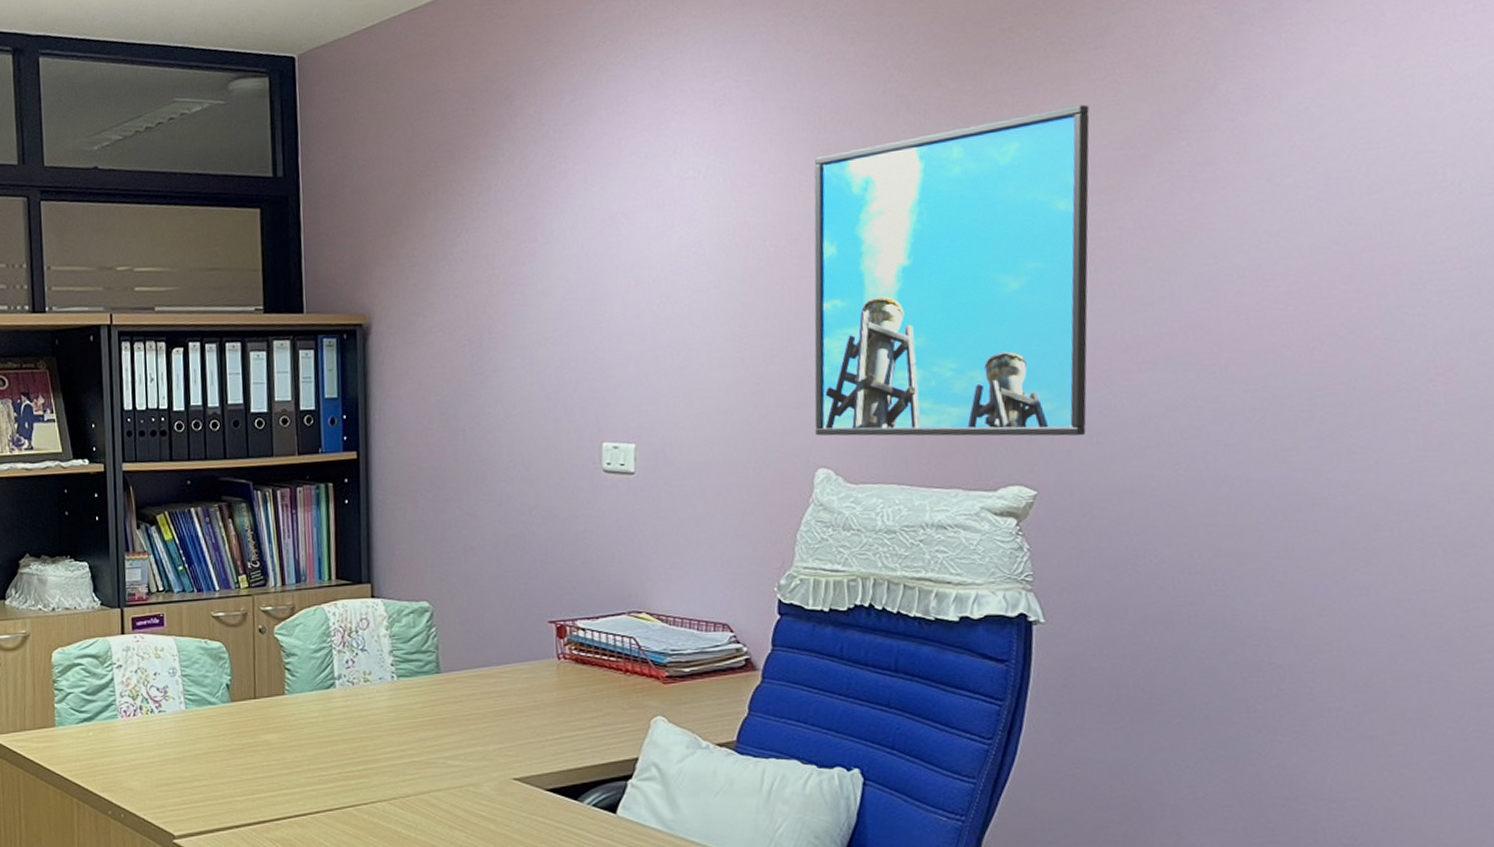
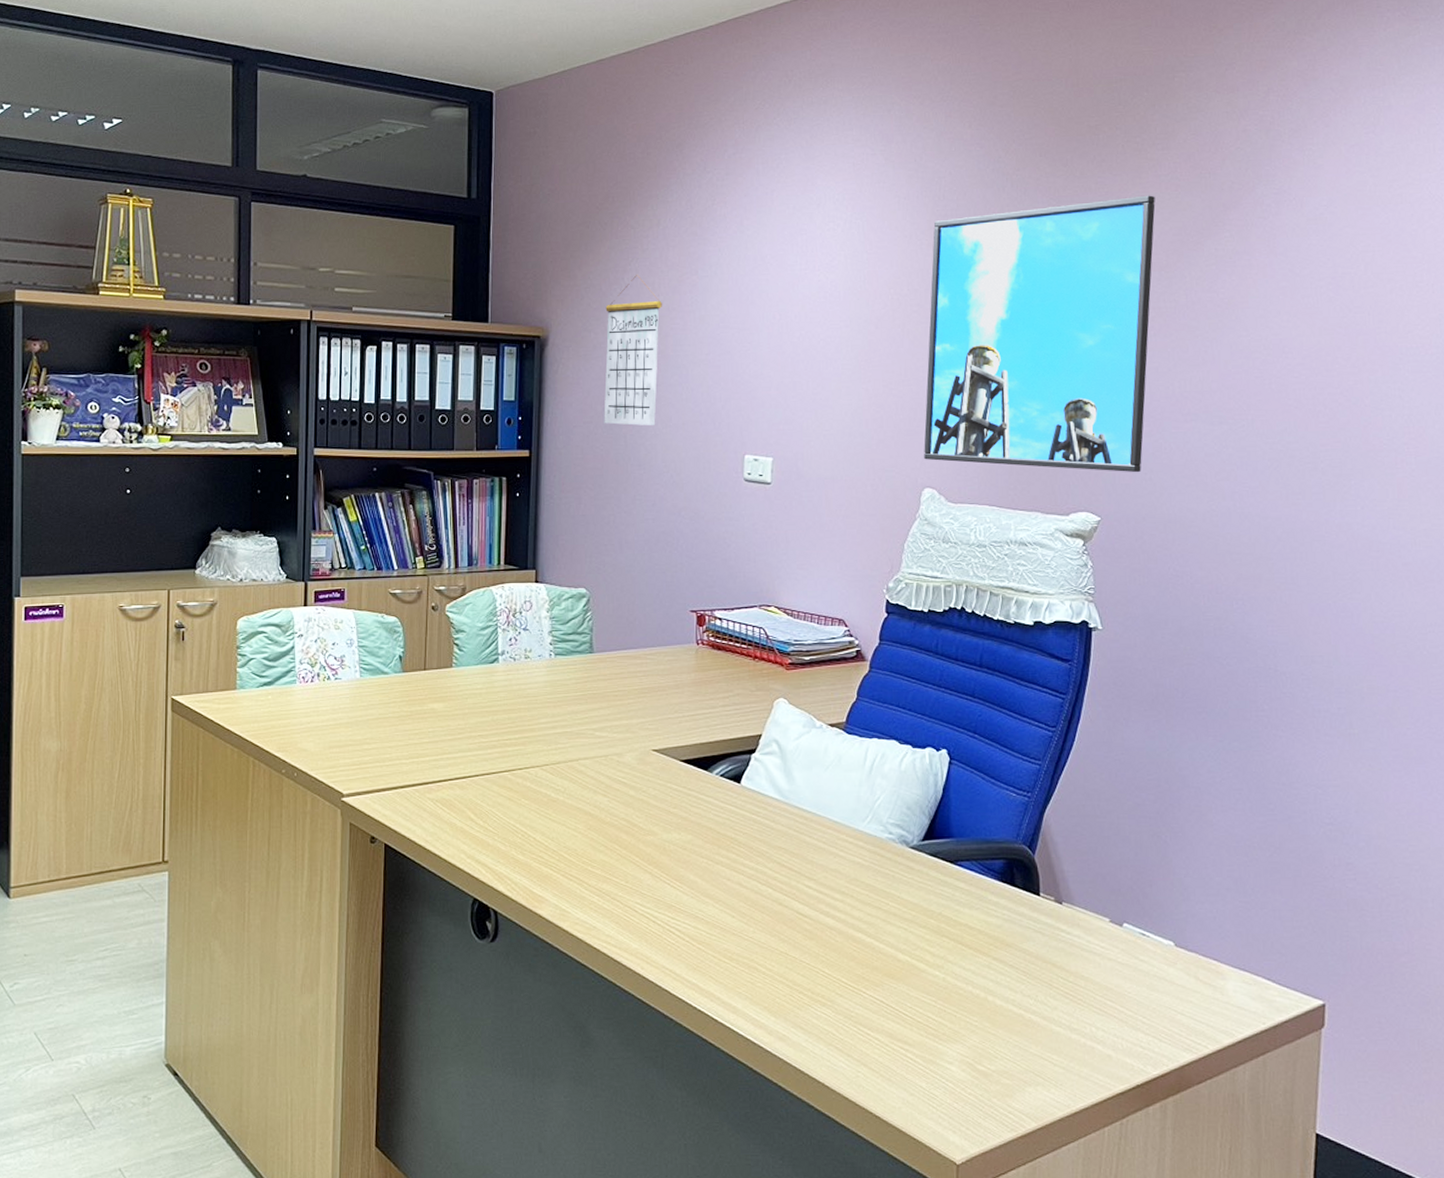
calendar: none [434,247,498,417] -> present [604,275,662,426]

